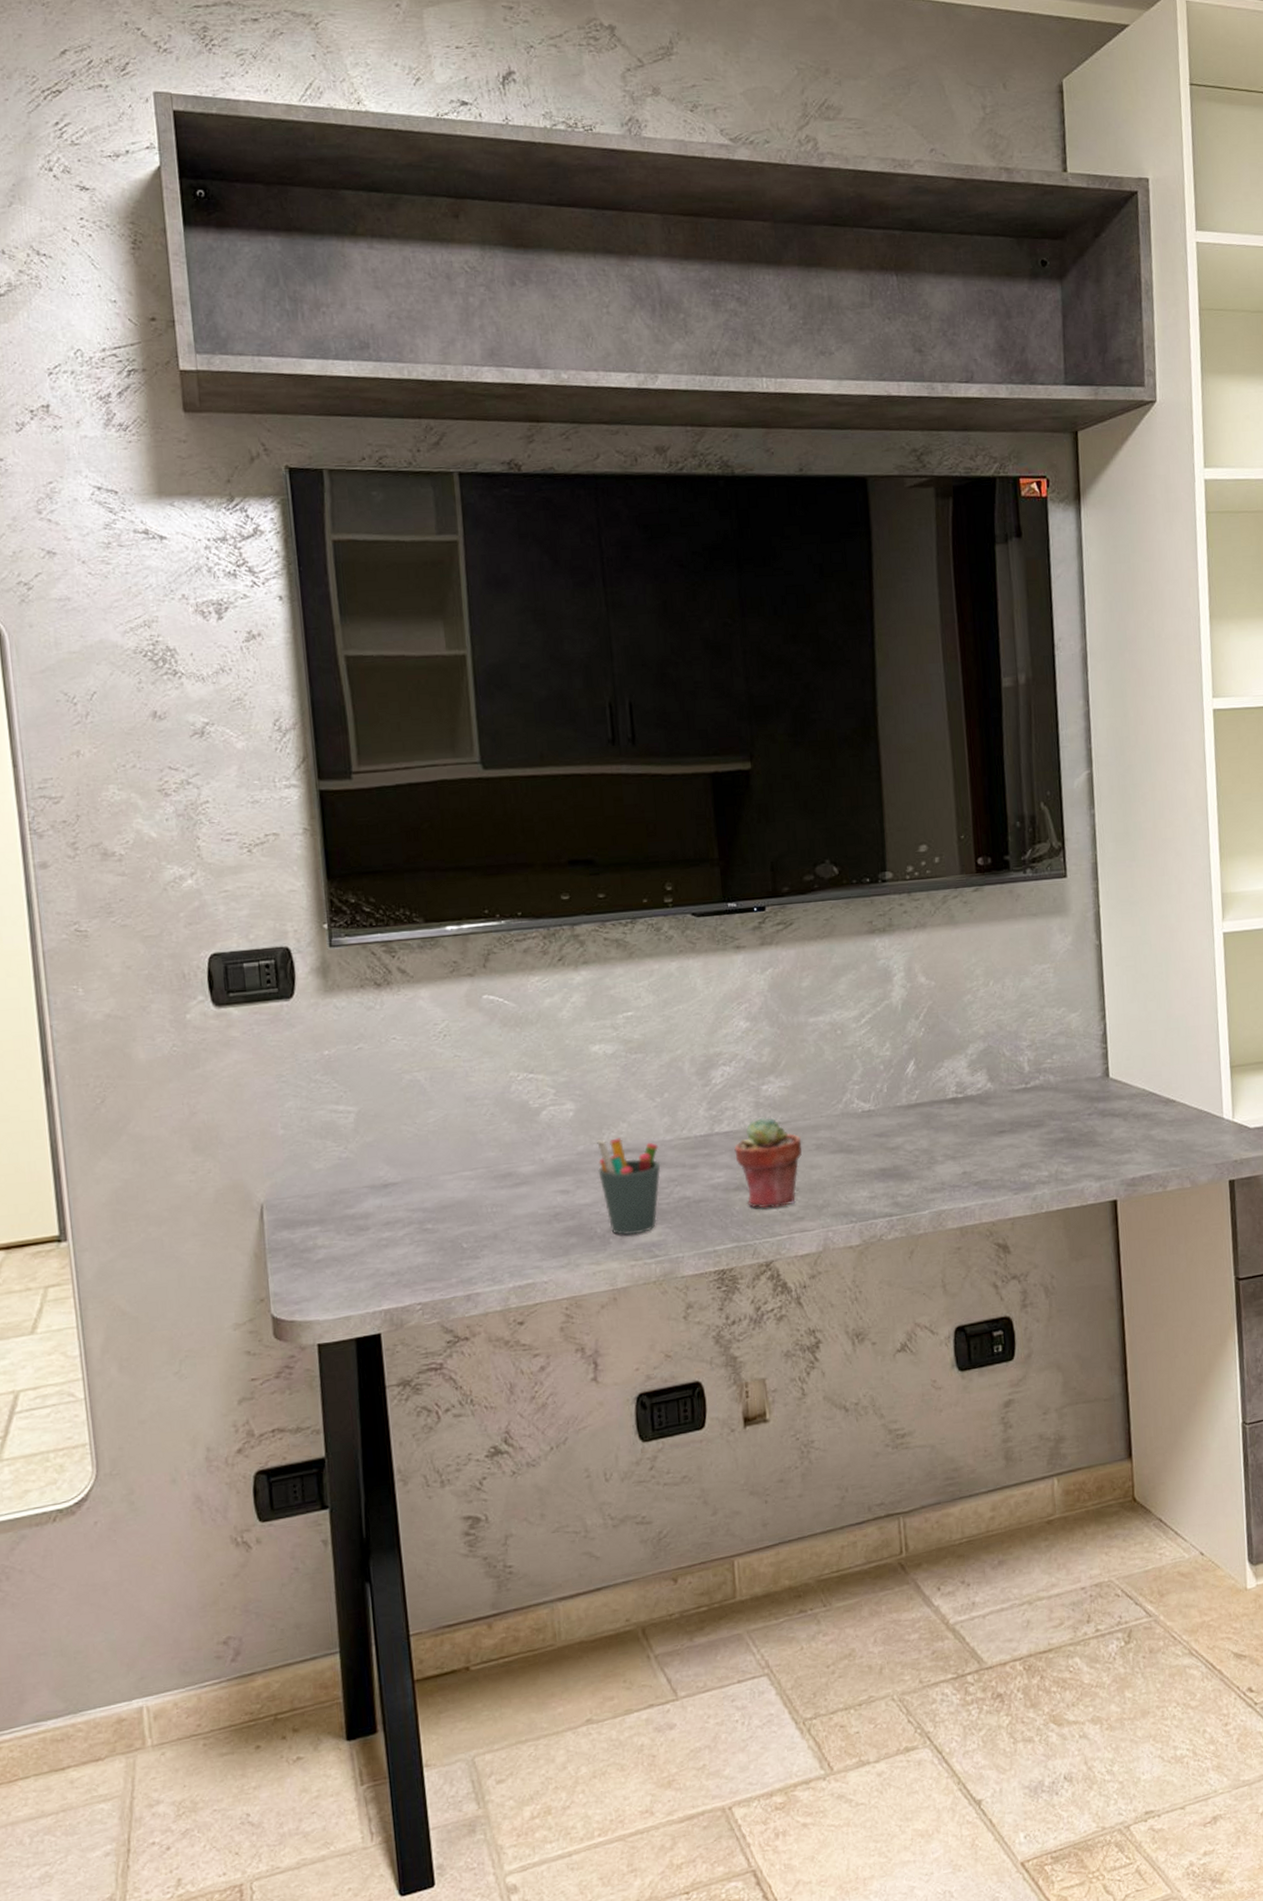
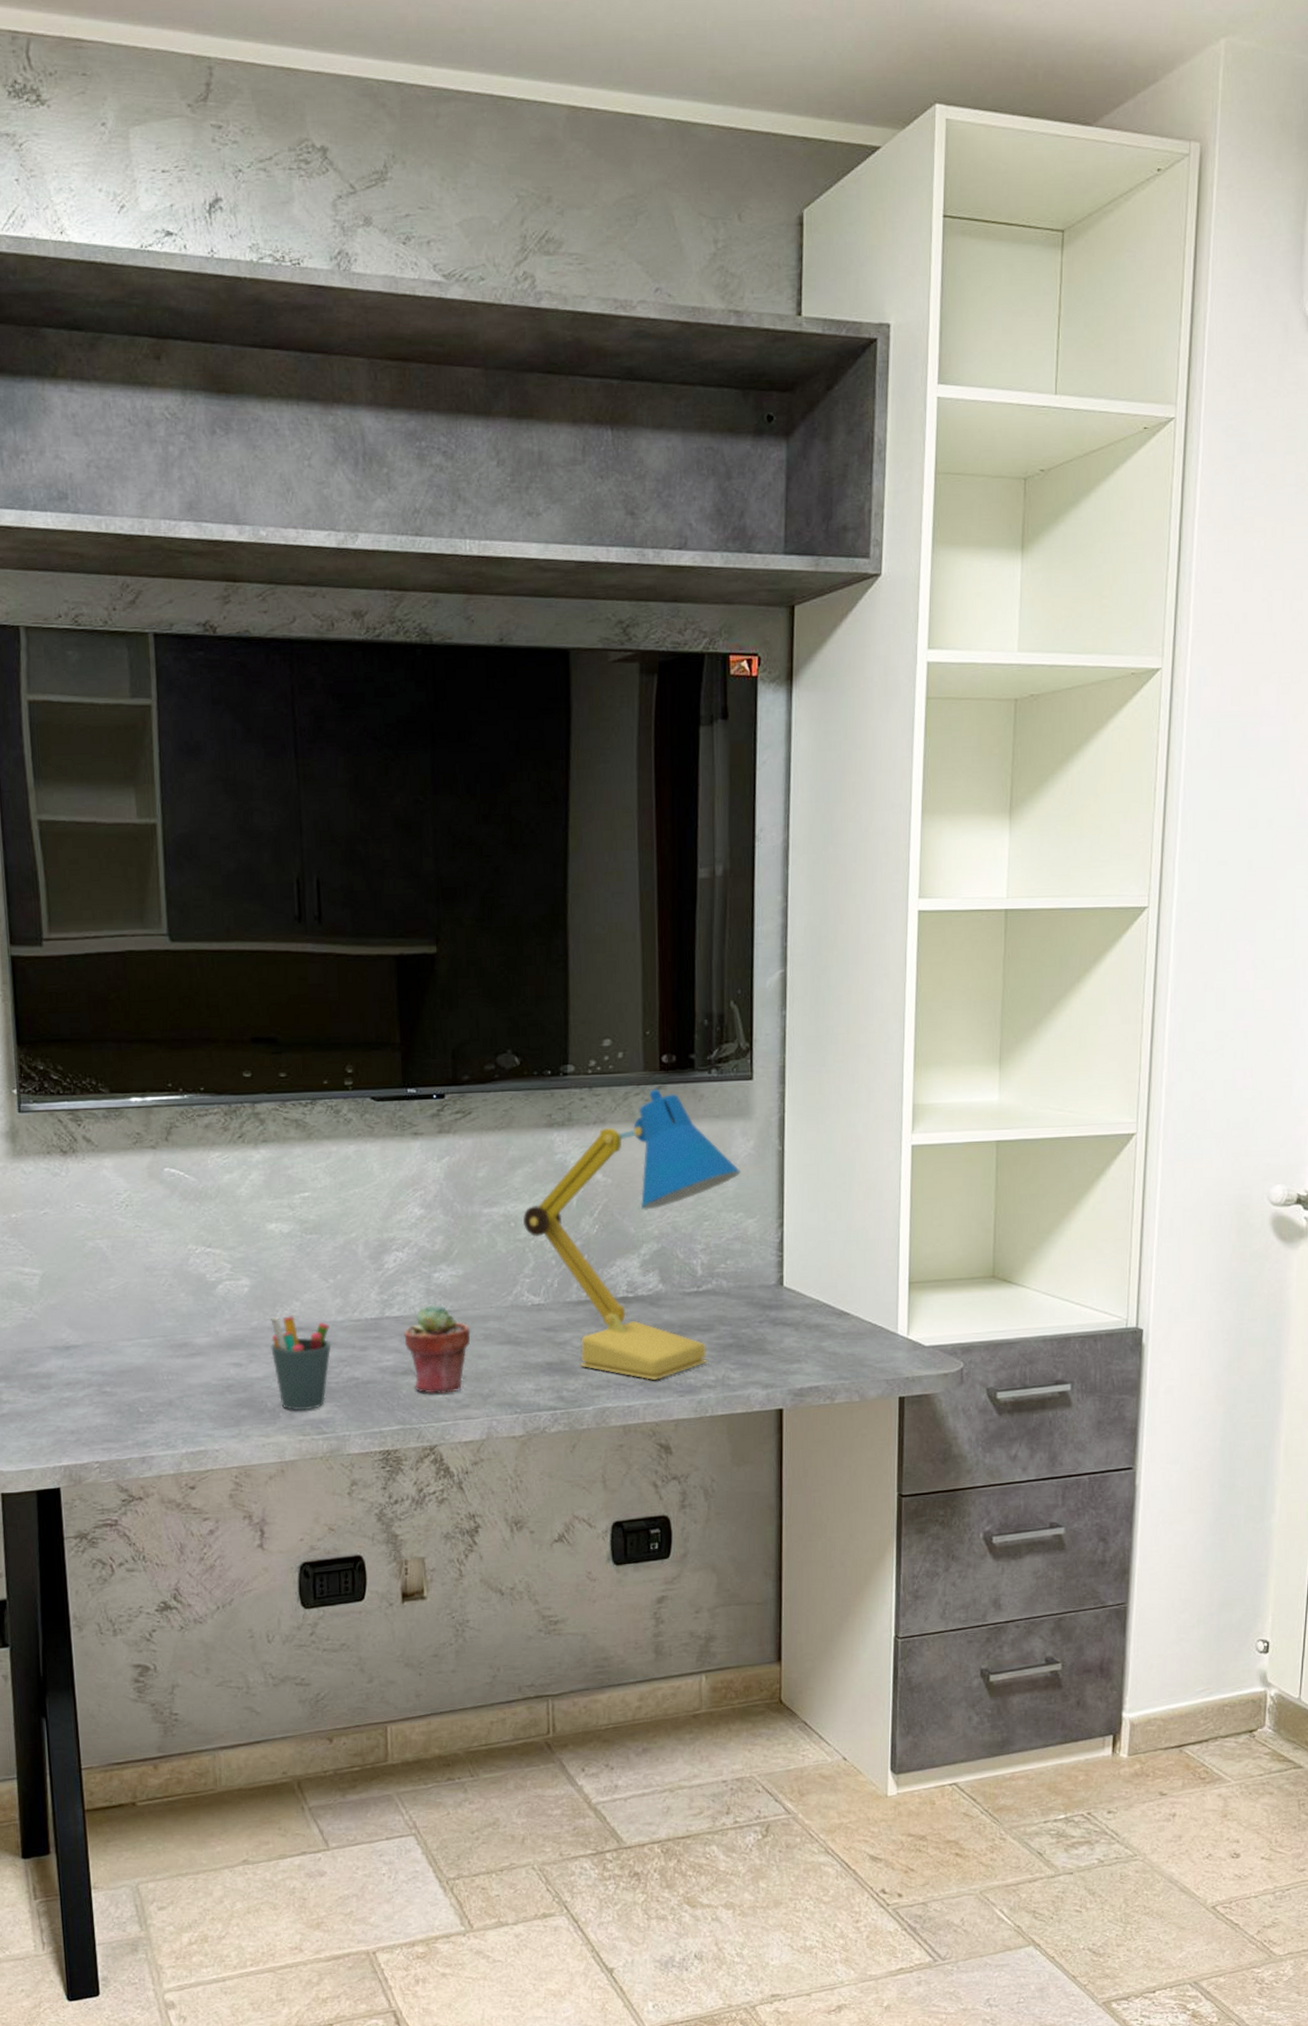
desk lamp: none [849,890,1060,1180] -> present [523,1089,740,1380]

